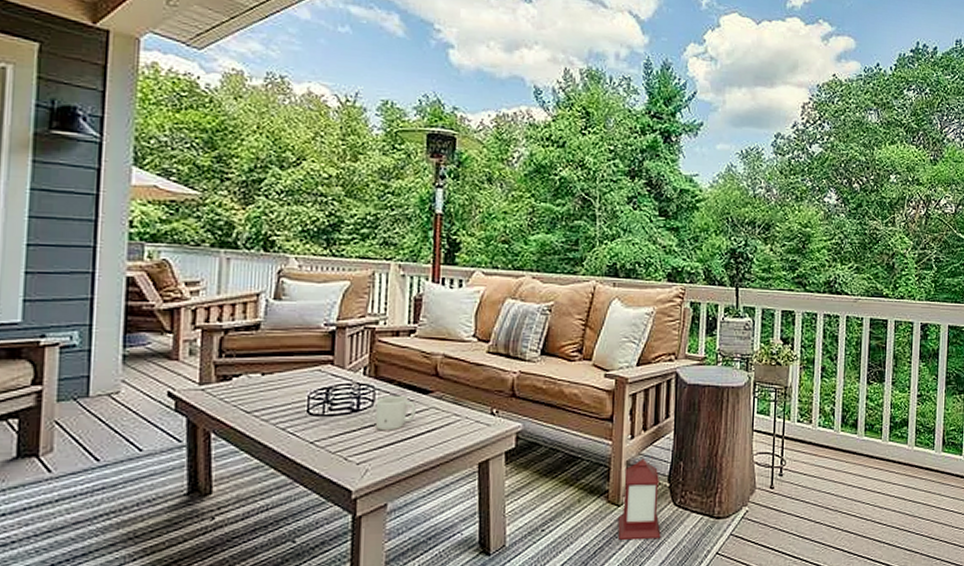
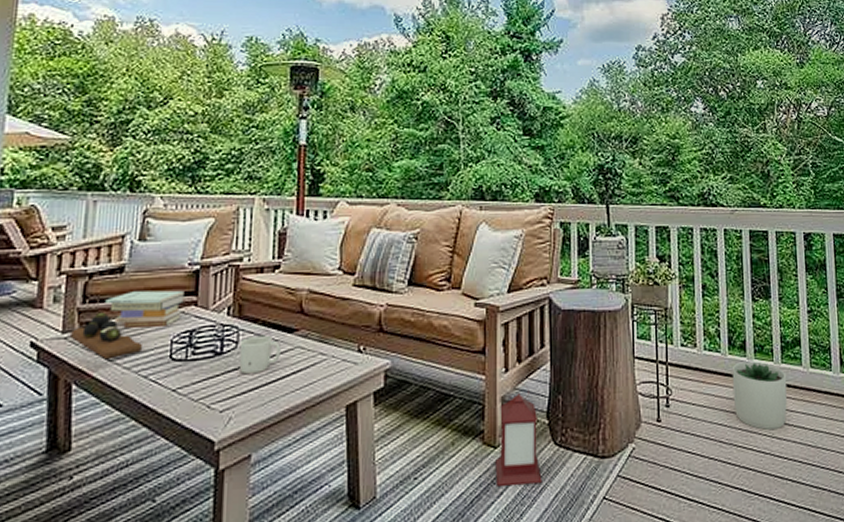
decorative tray: none [208,366,279,412] -> present [70,312,142,360]
books: none [241,348,321,384] -> present [105,290,184,328]
planter: none [842,438,893,499] -> present [731,361,788,430]

